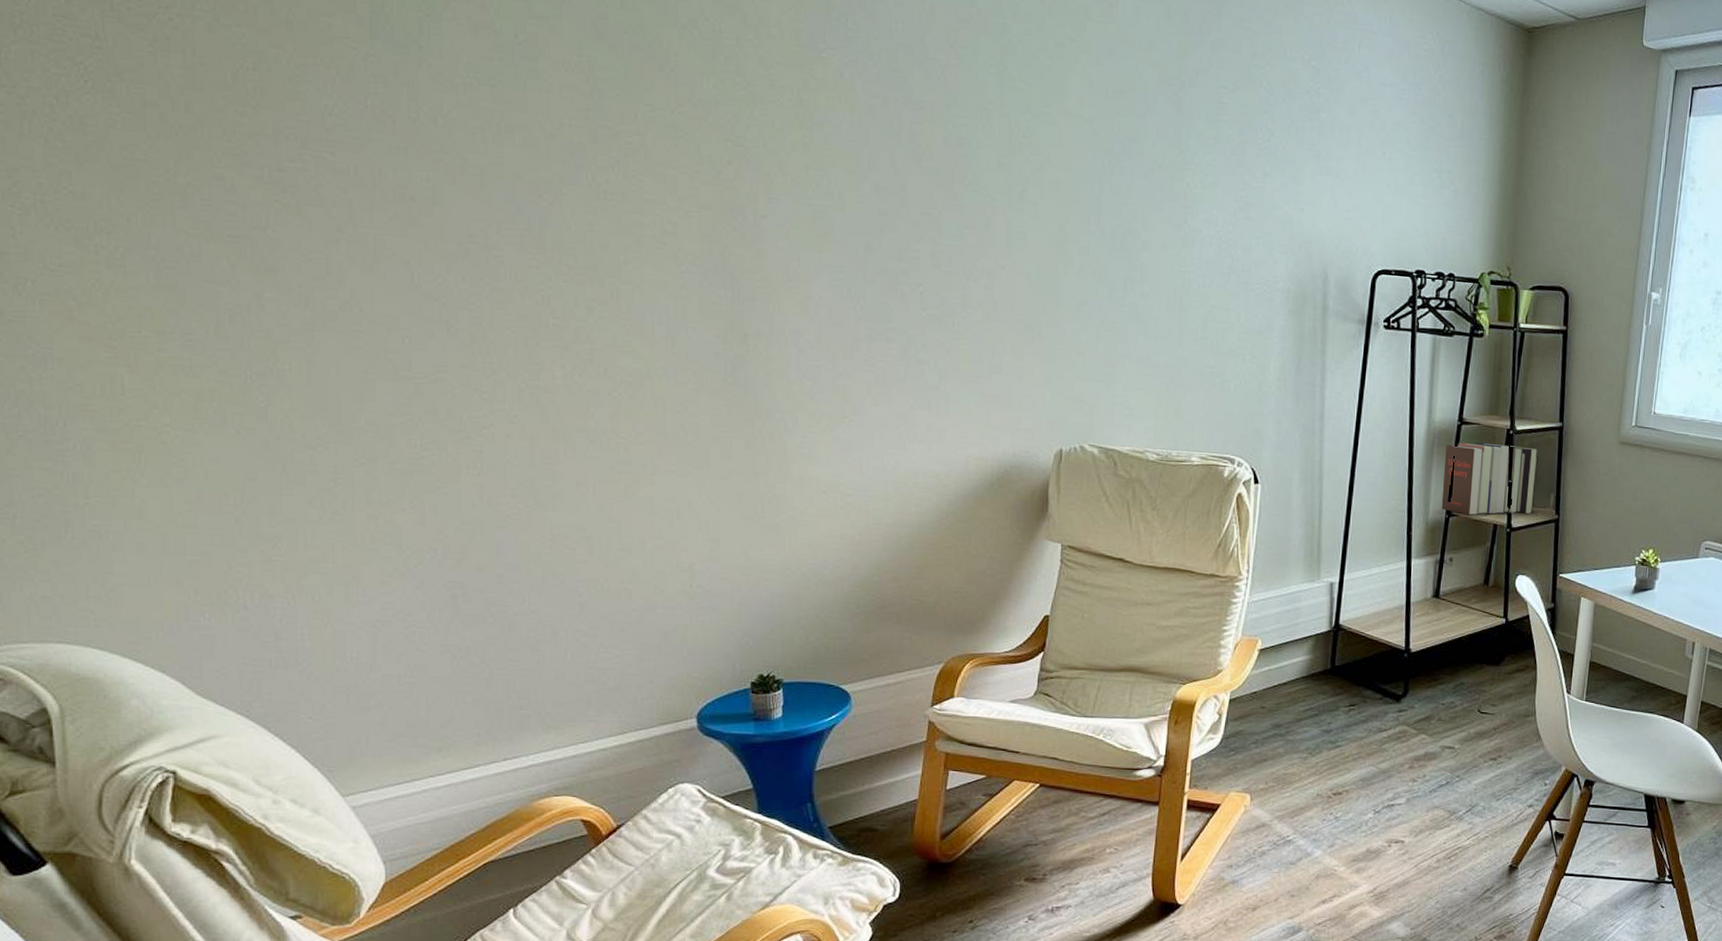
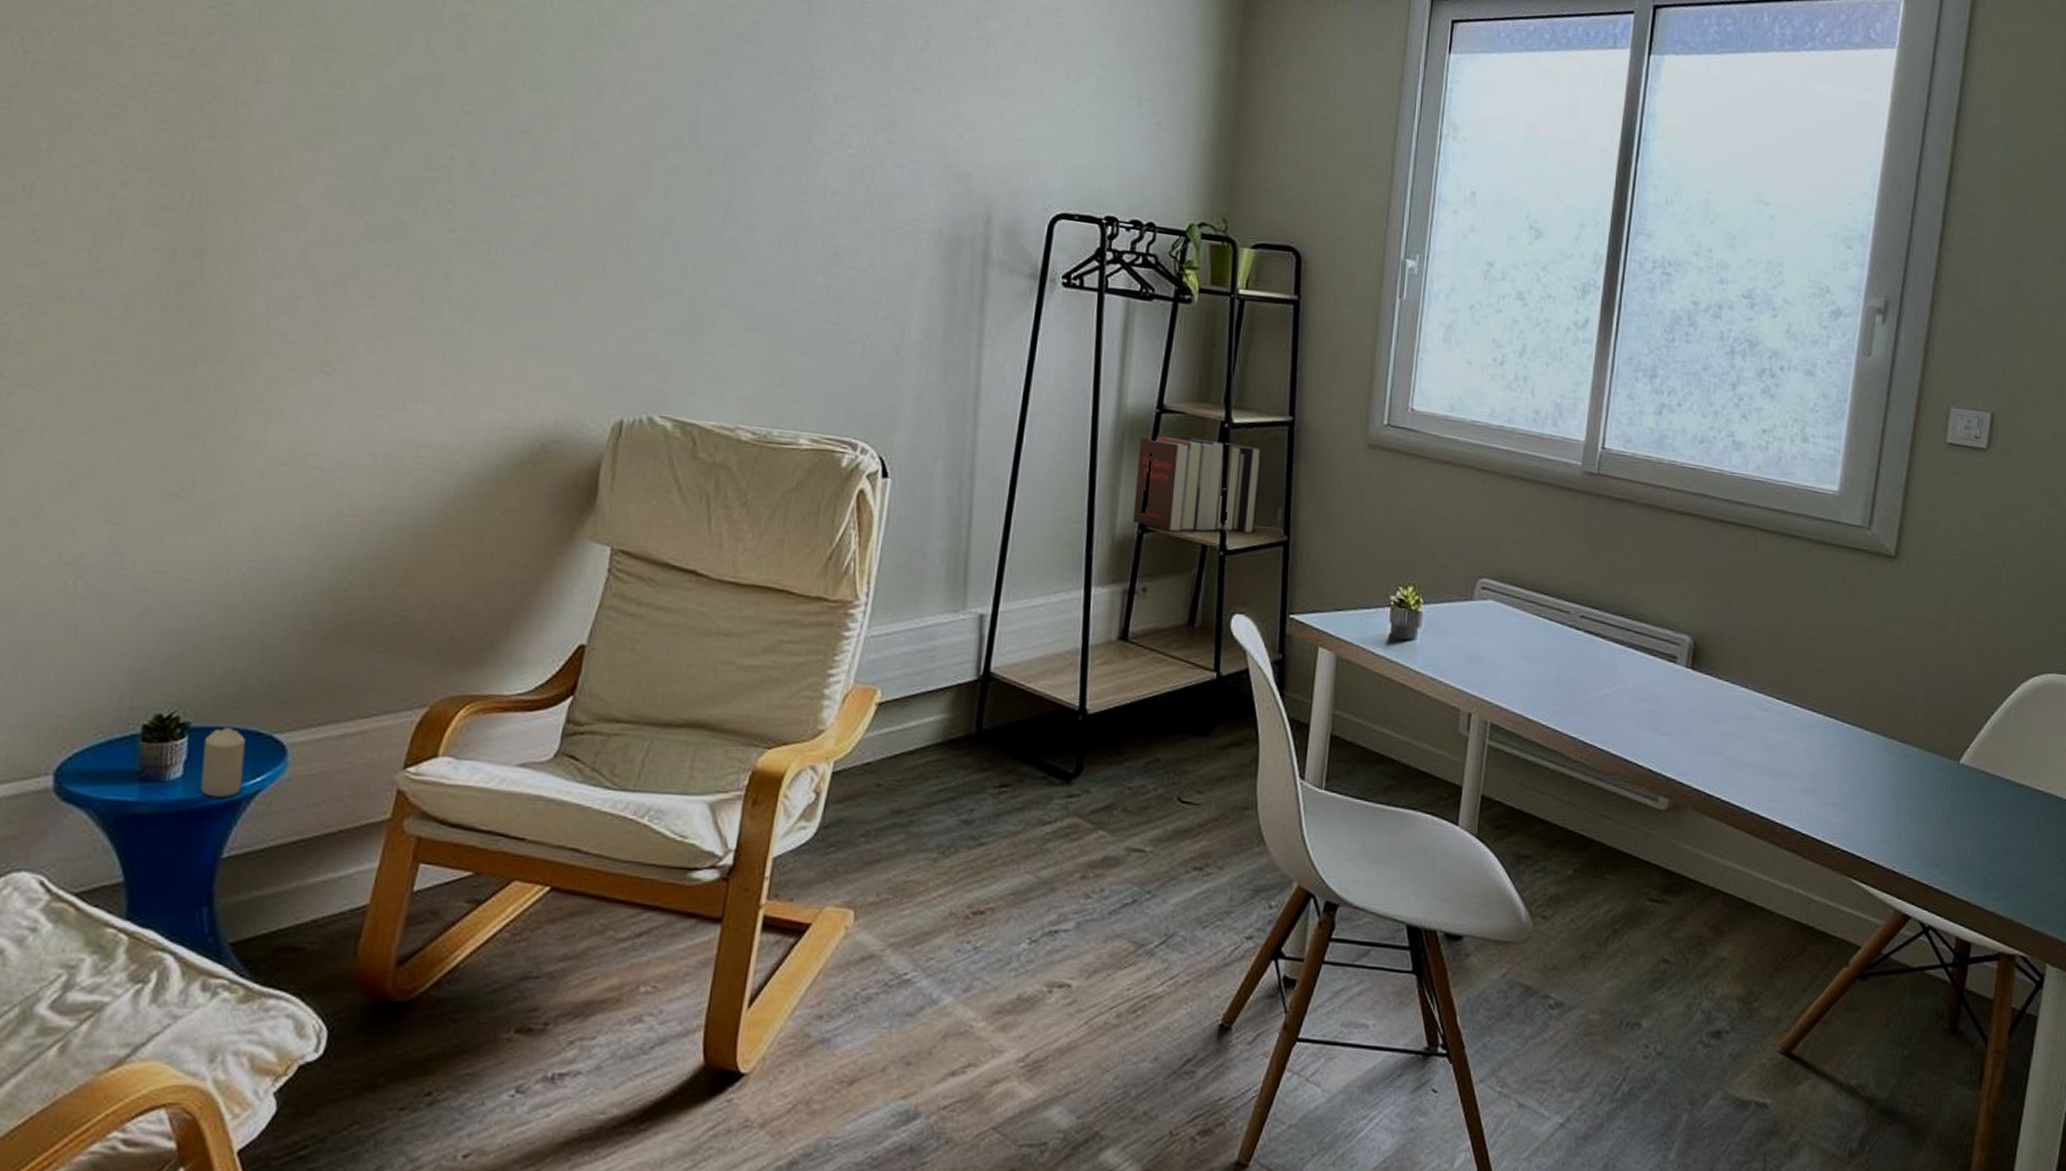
candle: none [793,681,823,730] -> present [200,726,246,798]

